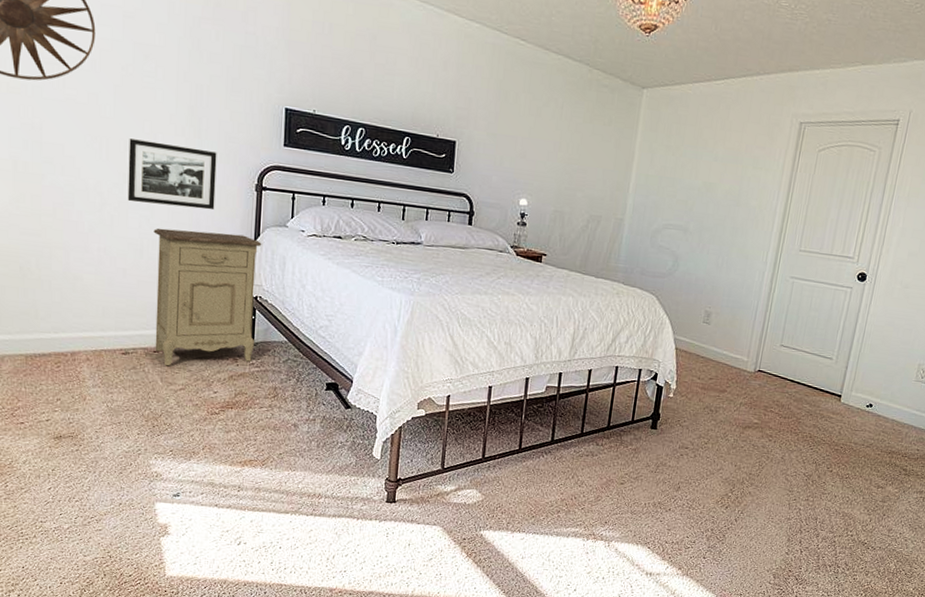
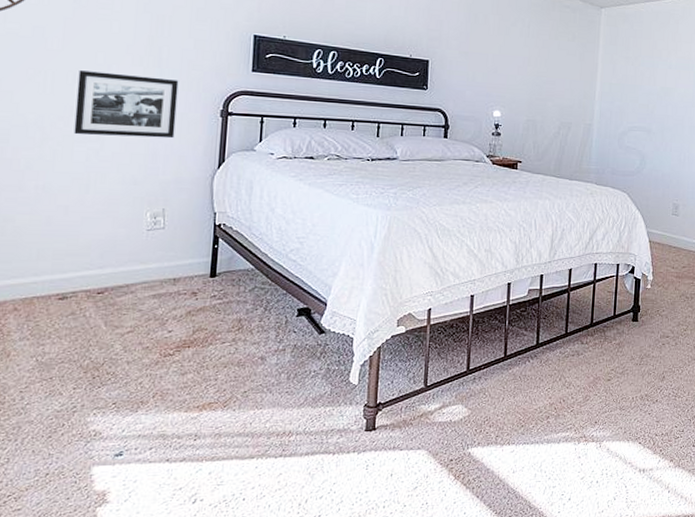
nightstand: present [153,228,262,366] -> none [99,160,227,308]

